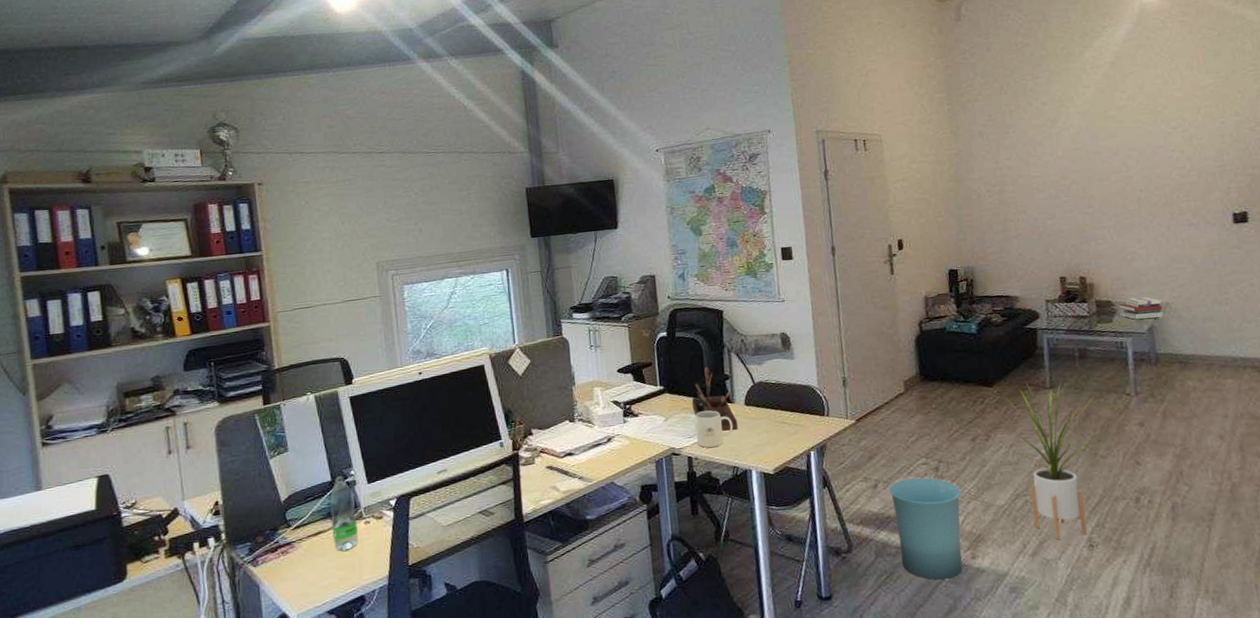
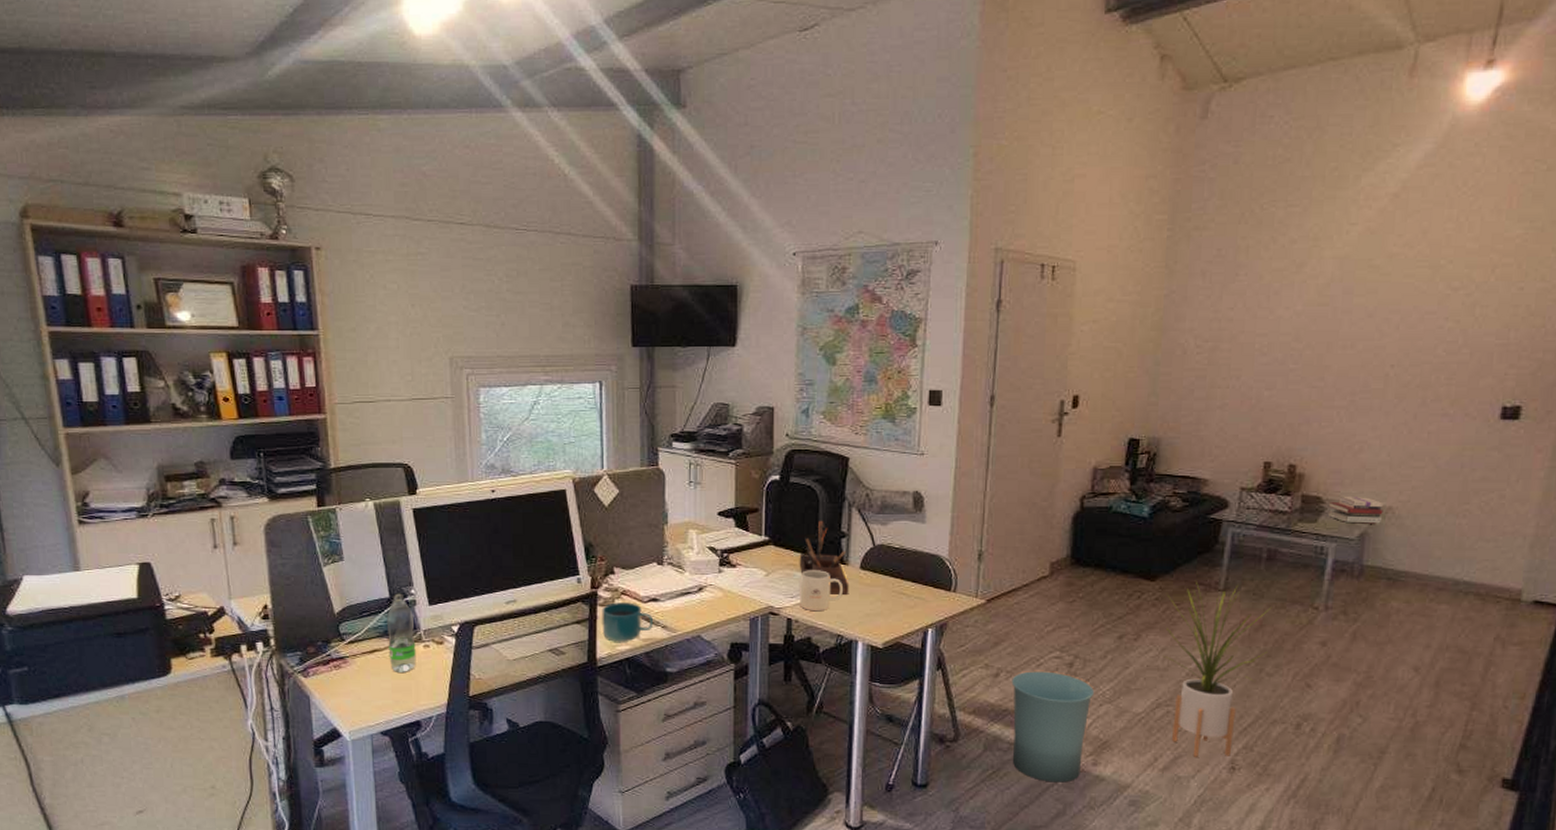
cup: none [524,459,571,497] -> present [602,602,653,642]

